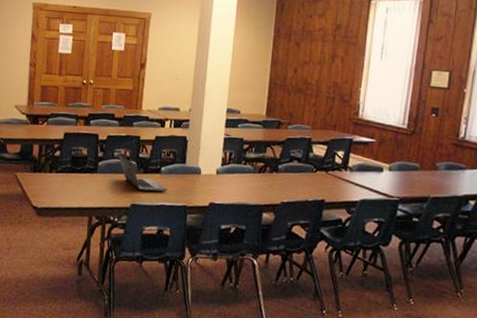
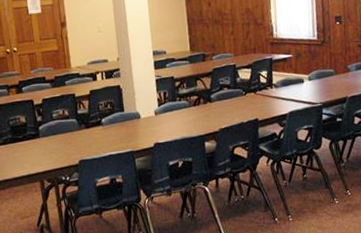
laptop: present [118,154,168,191] -> none [57,114,112,146]

